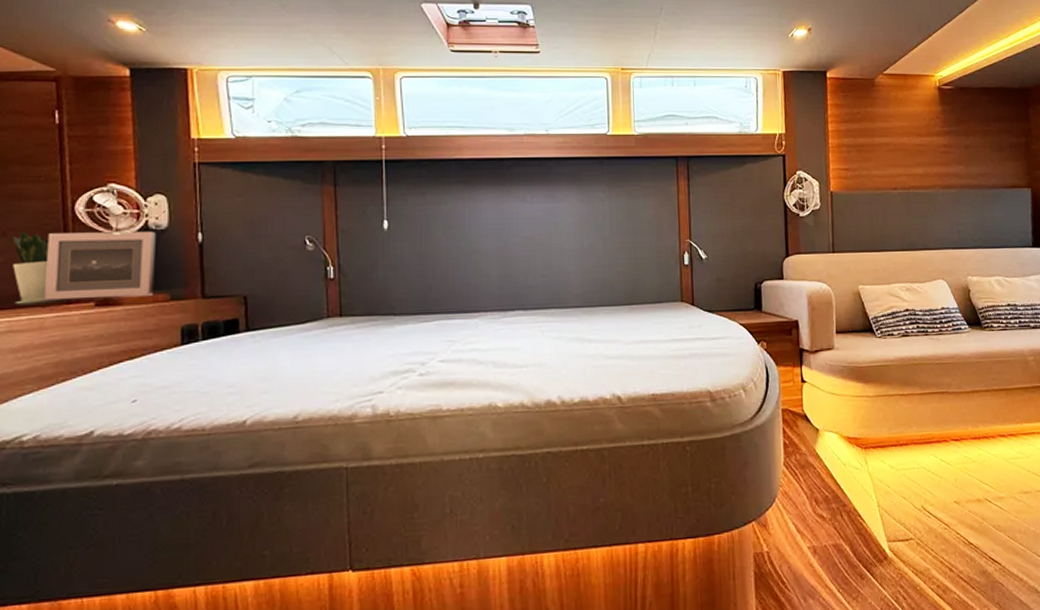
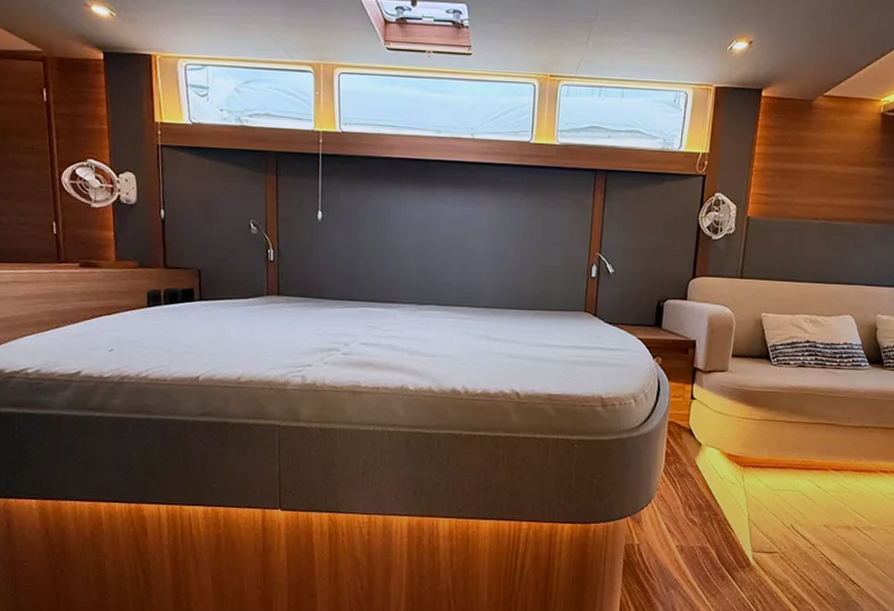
planter: present [12,230,75,306] -> none [14,196,64,262]
picture frame: present [45,231,156,301] -> none [40,200,127,263]

